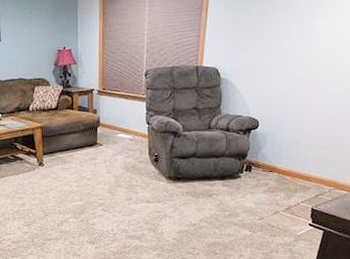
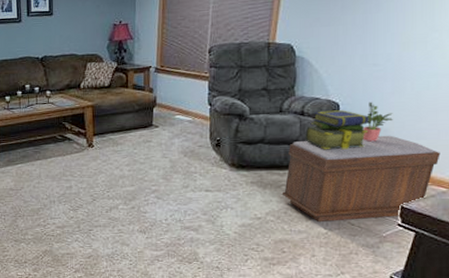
bench: none [212,147,342,225] -> present [281,135,440,221]
stack of books: none [231,125,283,162] -> present [305,110,369,150]
potted plant: none [279,117,303,153] -> present [364,101,393,142]

